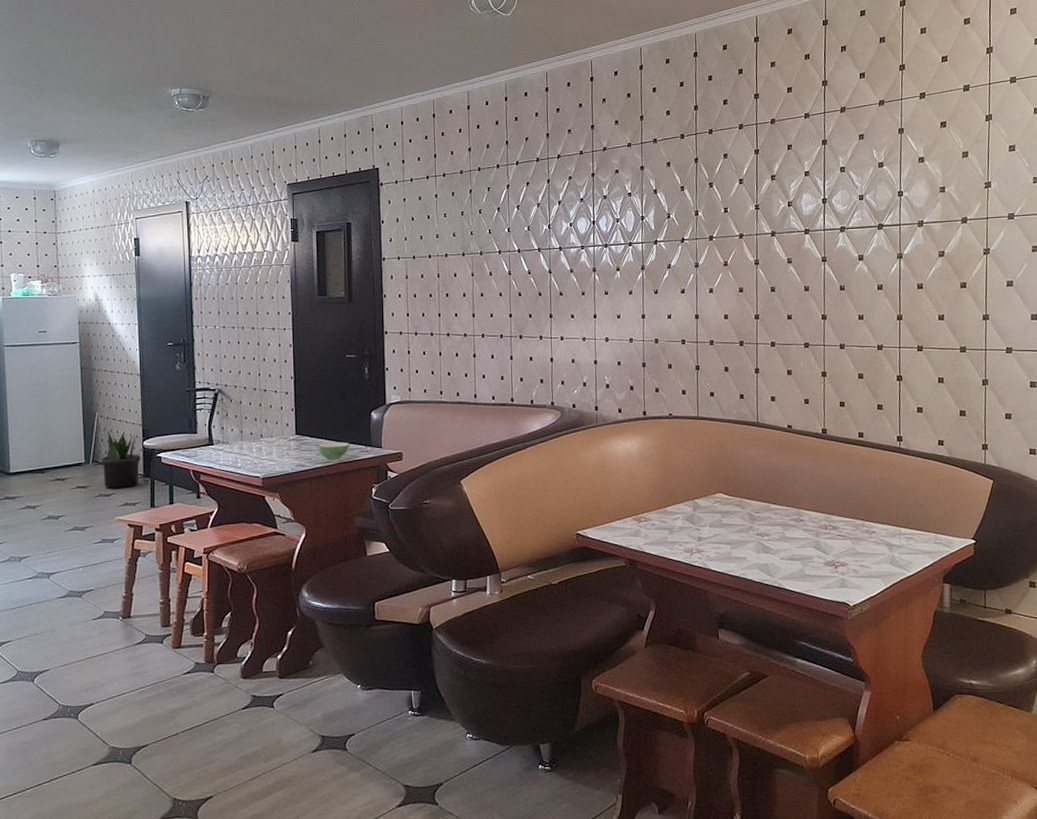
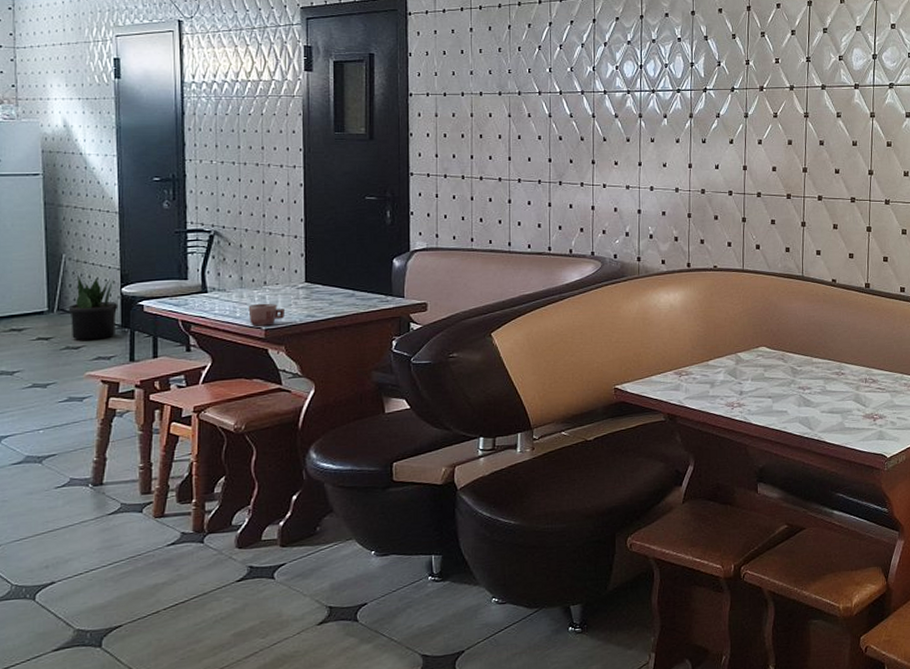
cup: none [248,454,278,475] -> present [248,303,284,326]
bowl: present [317,442,351,462] -> none [330,291,369,313]

